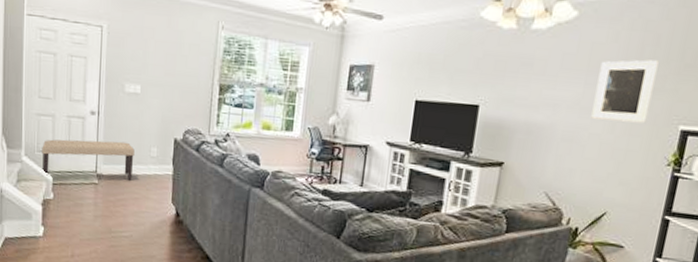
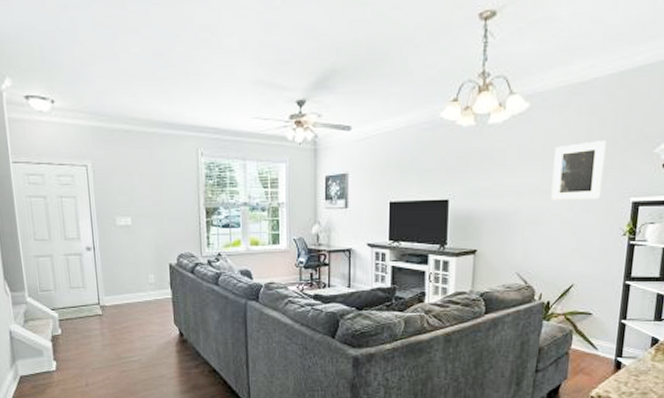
bench: present [42,139,135,180] -> none [44,272,134,313]

